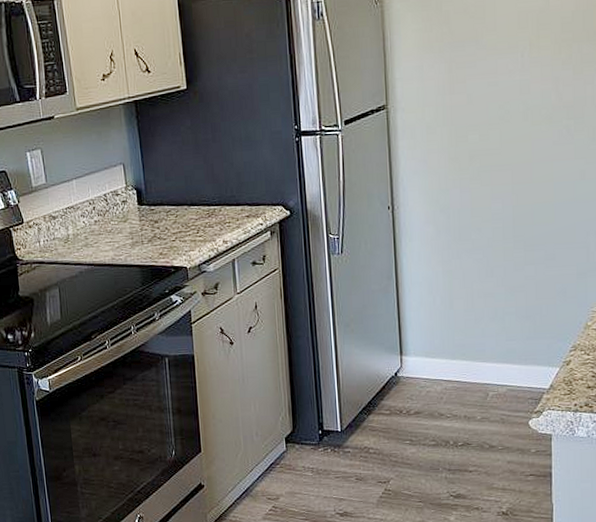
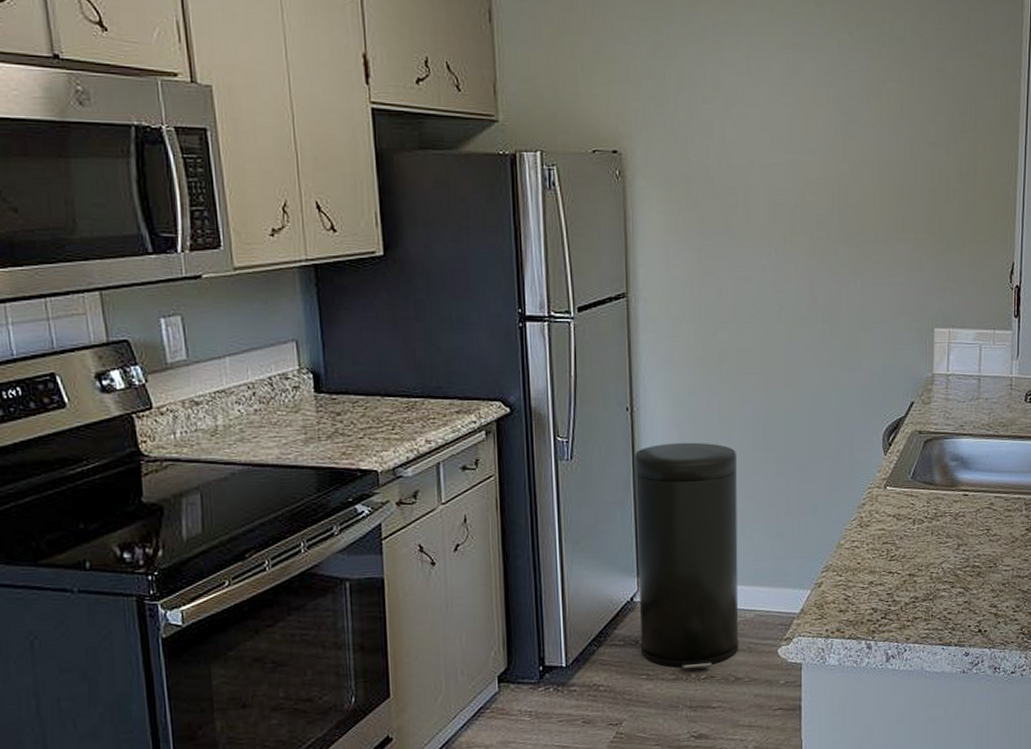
pedal bin: none [395,235,493,437] -> present [634,442,739,669]

